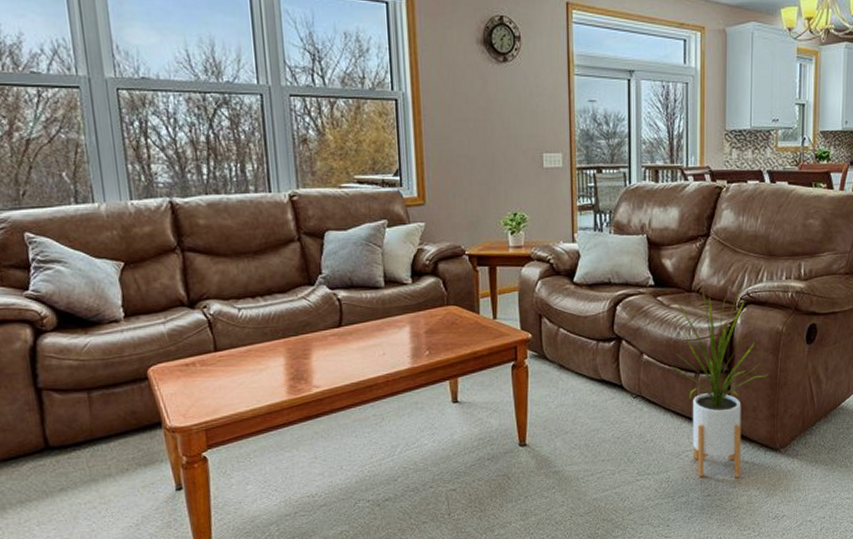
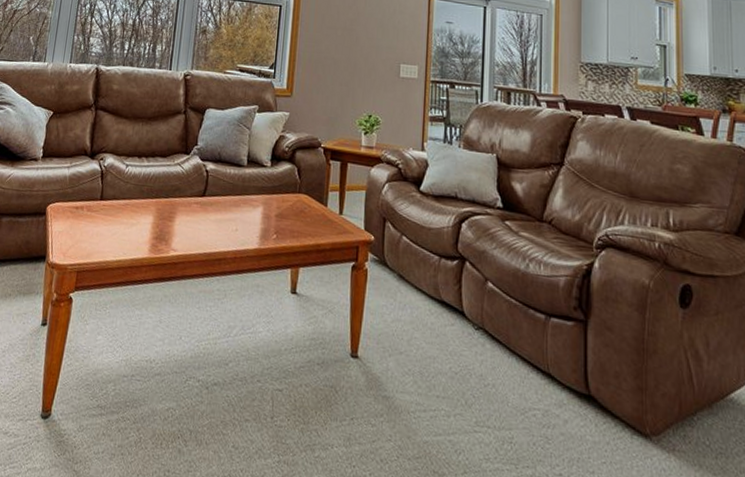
house plant: present [660,289,768,478] -> none [507,220,633,461]

